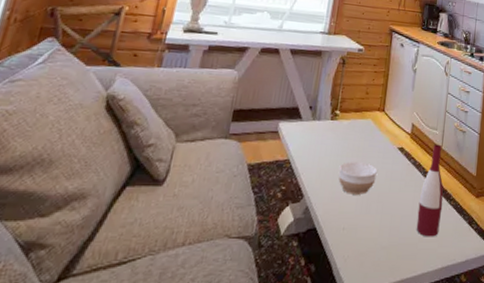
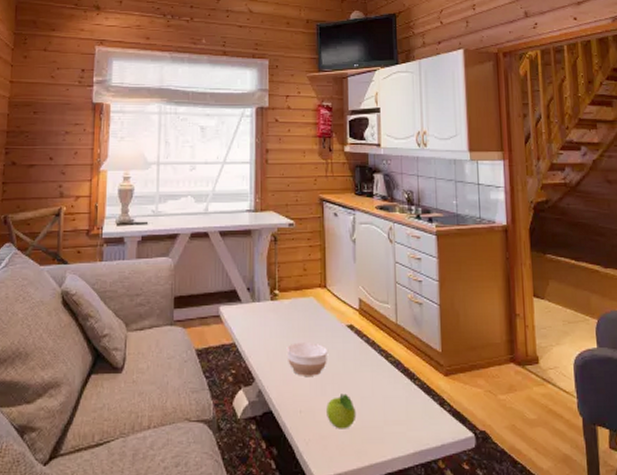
fruit: none [368,212,396,246] -> present [327,393,356,429]
wine bottle: present [416,144,443,237] -> none [378,319,407,420]

